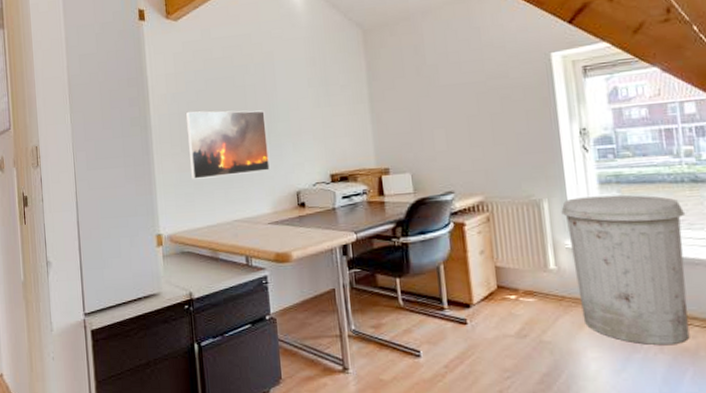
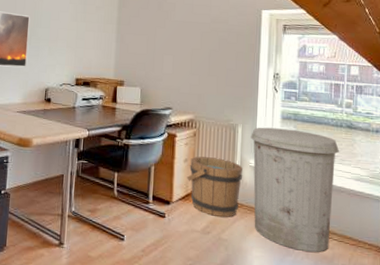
bucket: none [486,243,560,316] -> present [187,156,243,218]

